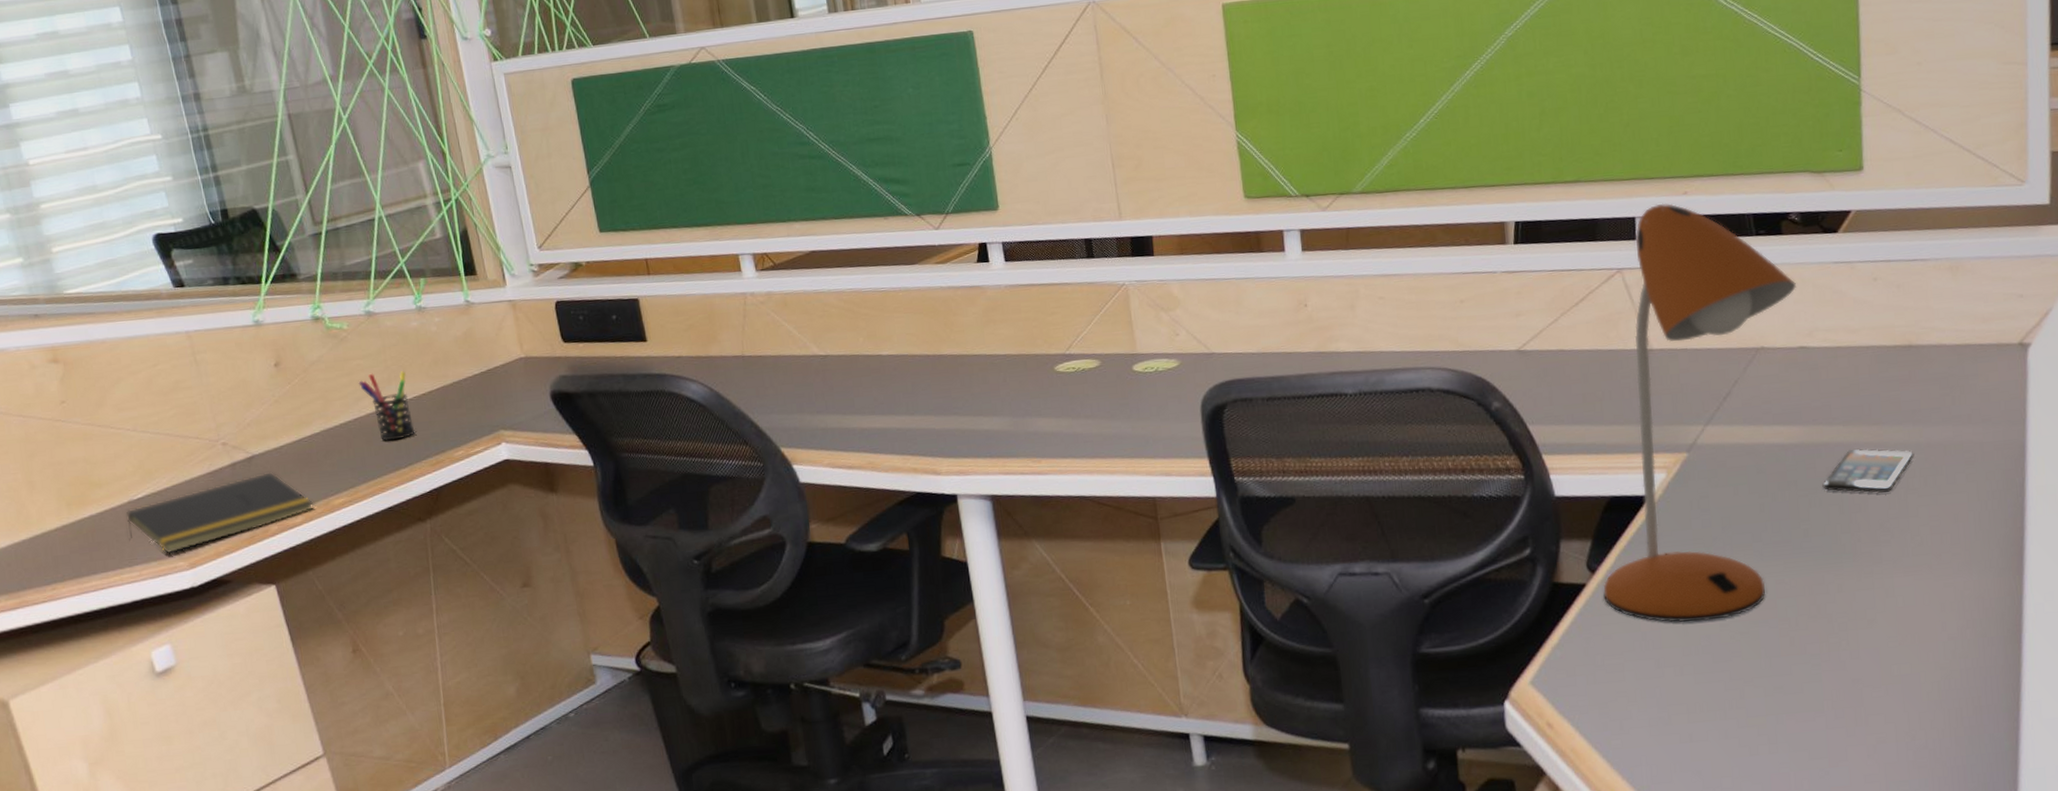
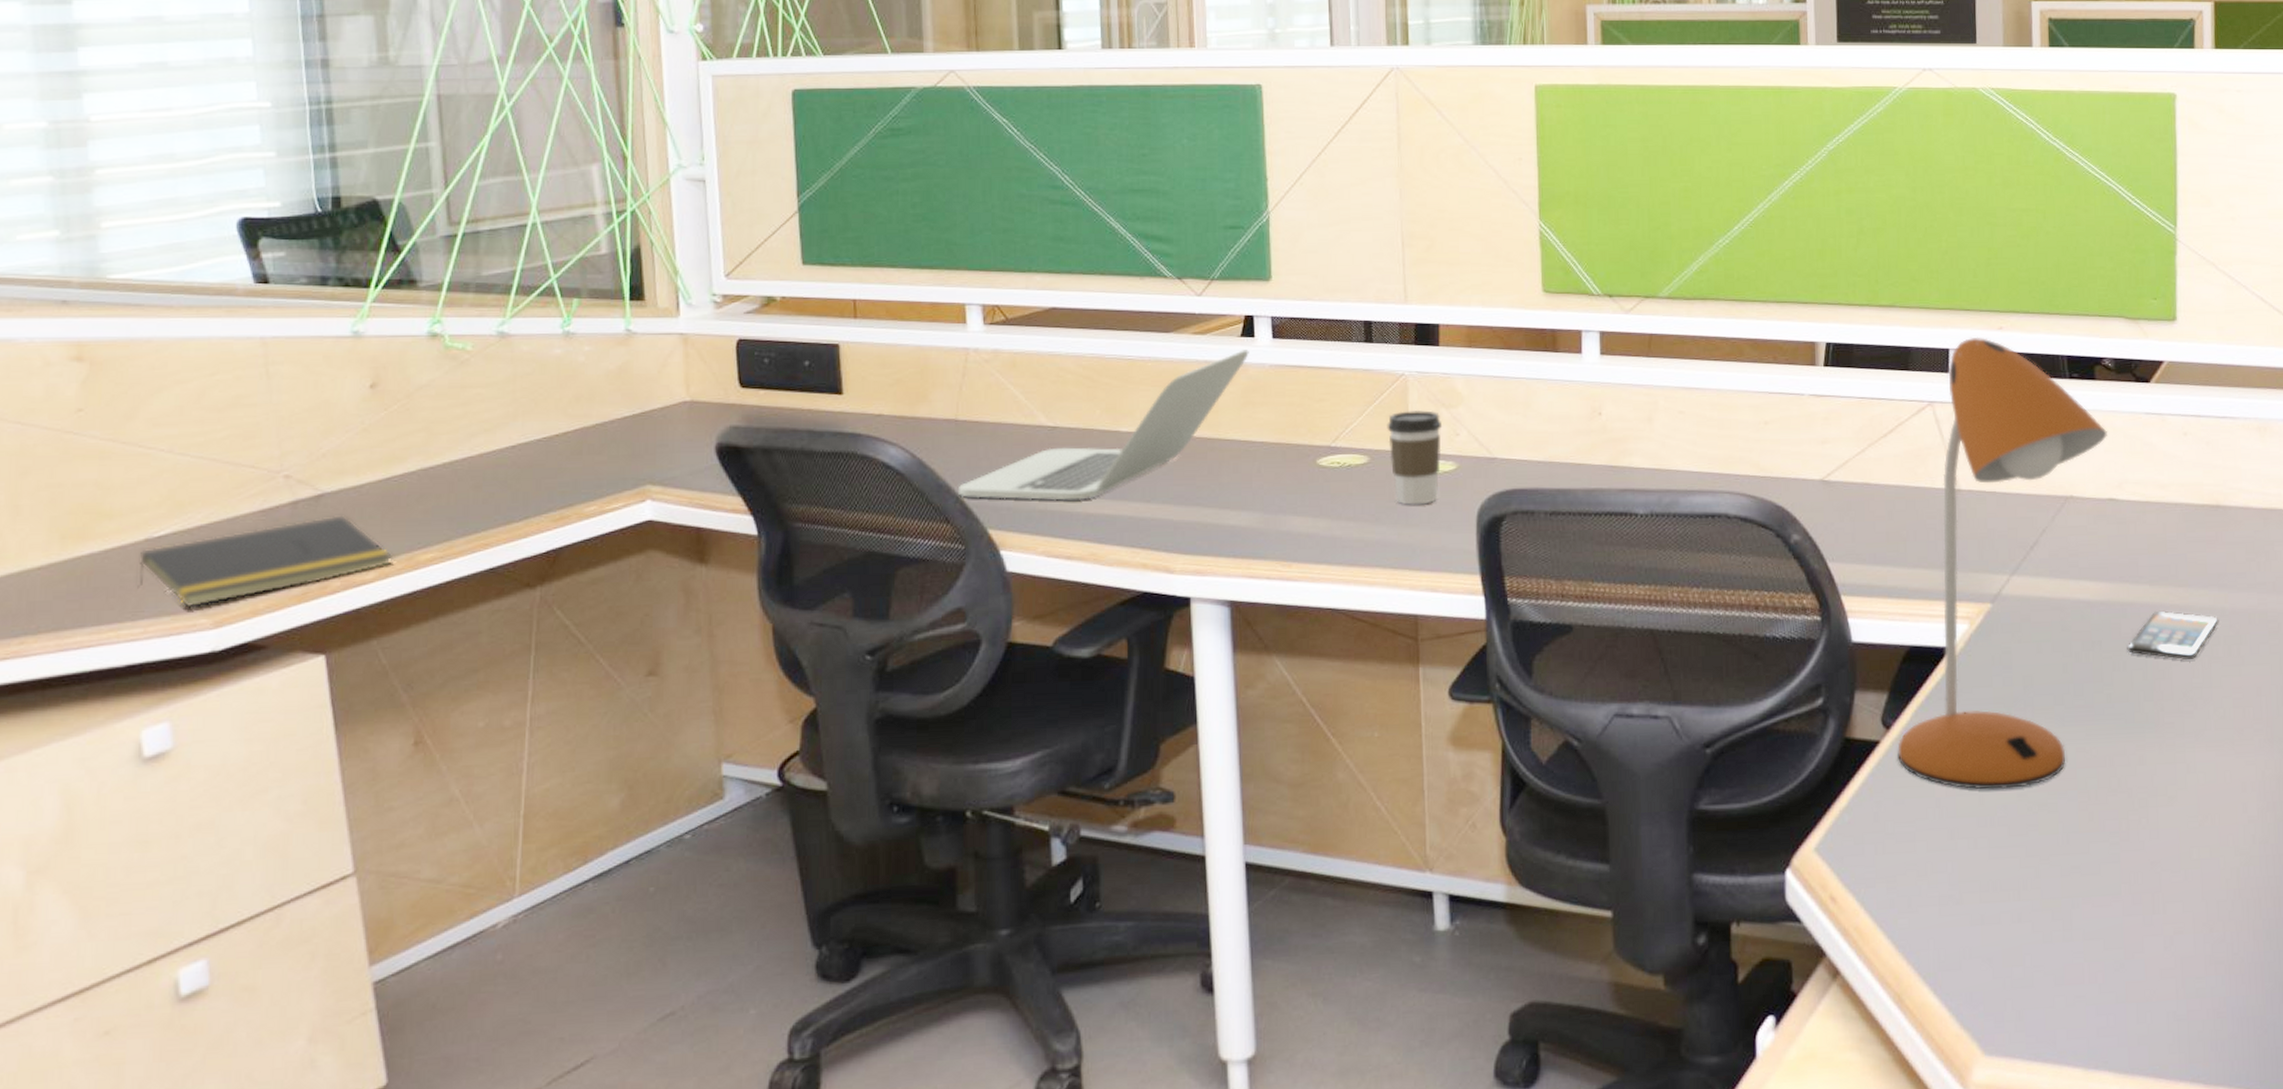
pen holder: present [358,371,415,441] -> none [475,405,539,488]
laptop: none [752,274,986,422] -> present [959,350,1249,501]
coffee cup: none [1113,314,1165,401] -> present [1387,410,1443,505]

